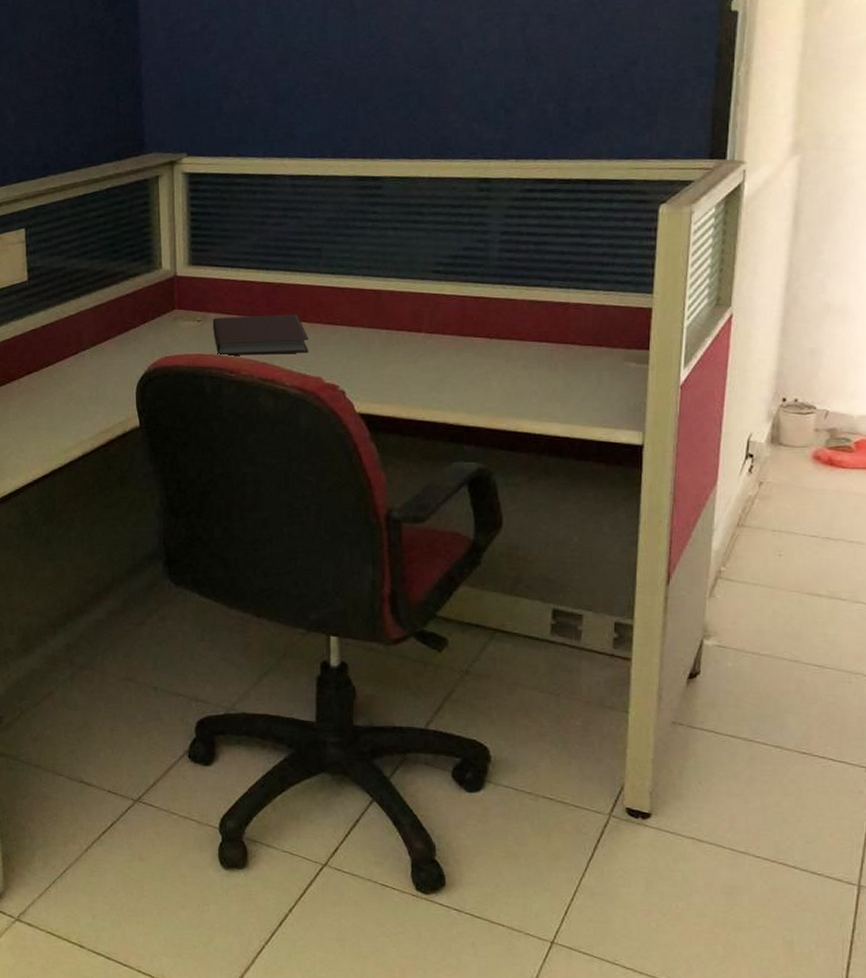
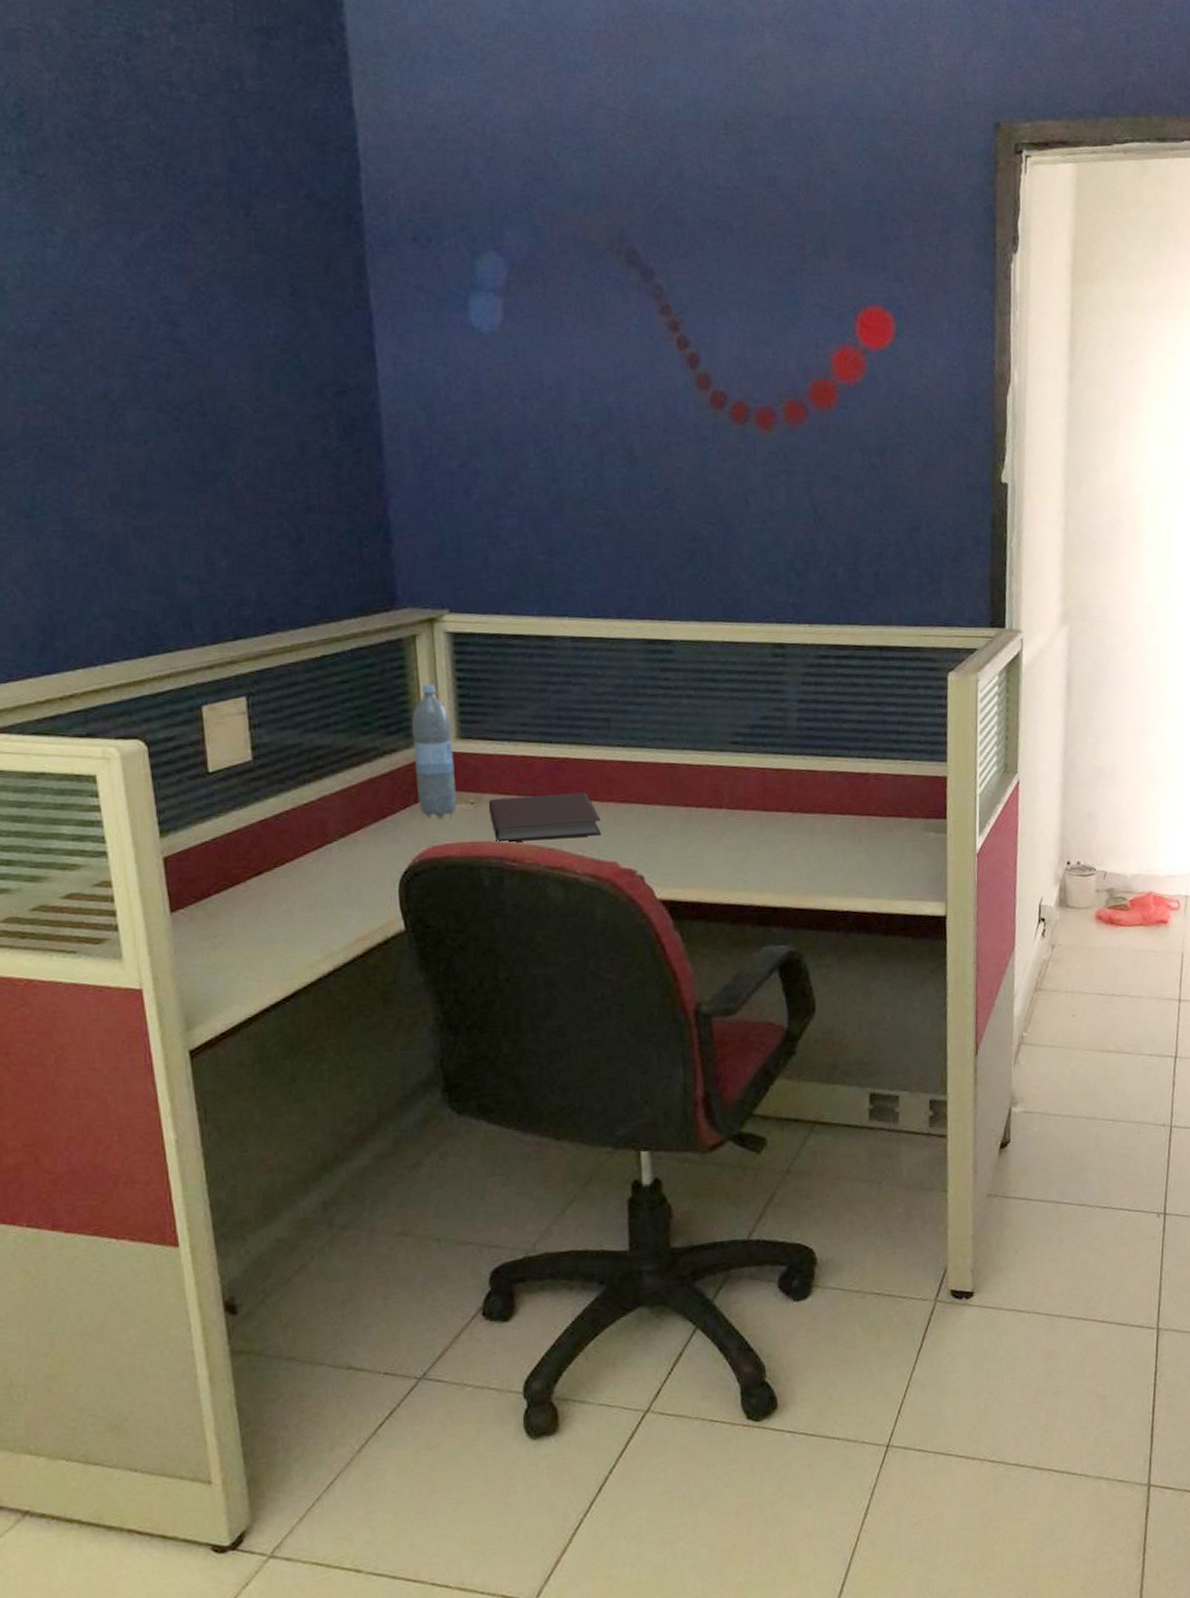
water bottle: none [152,218,186,333] -> present [411,684,456,818]

